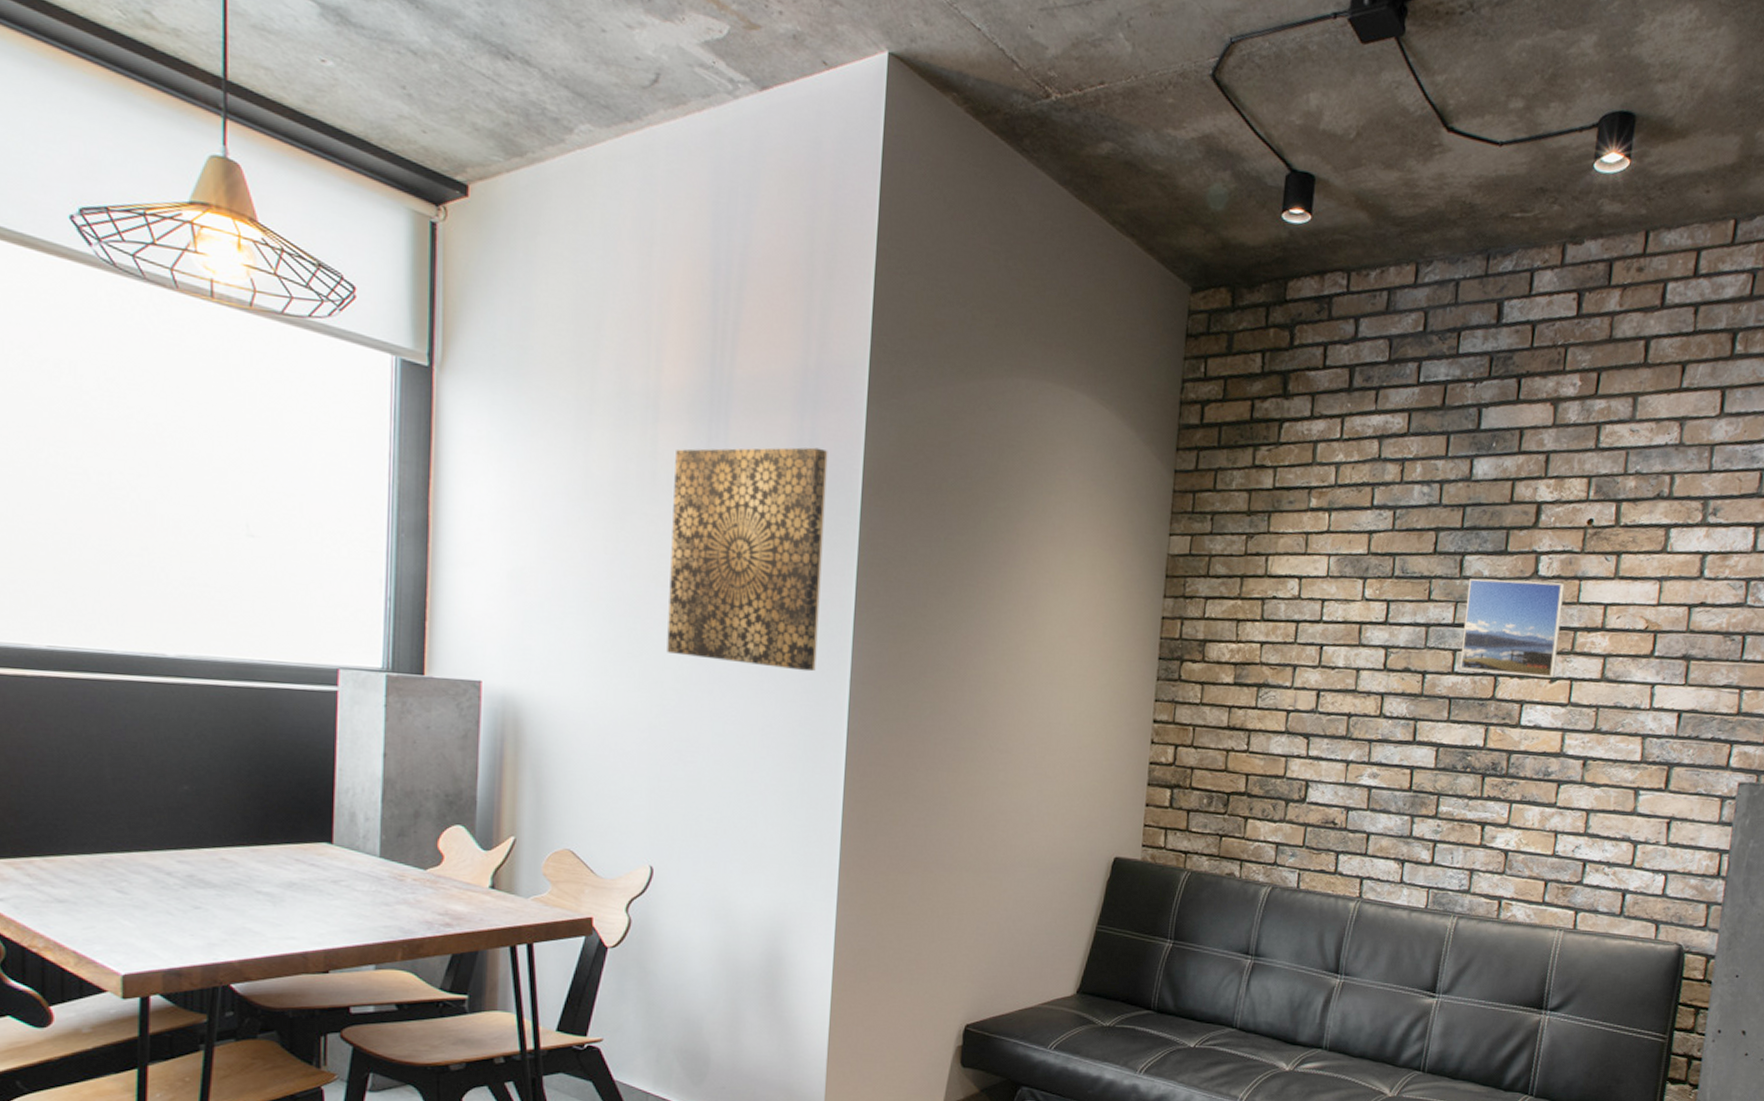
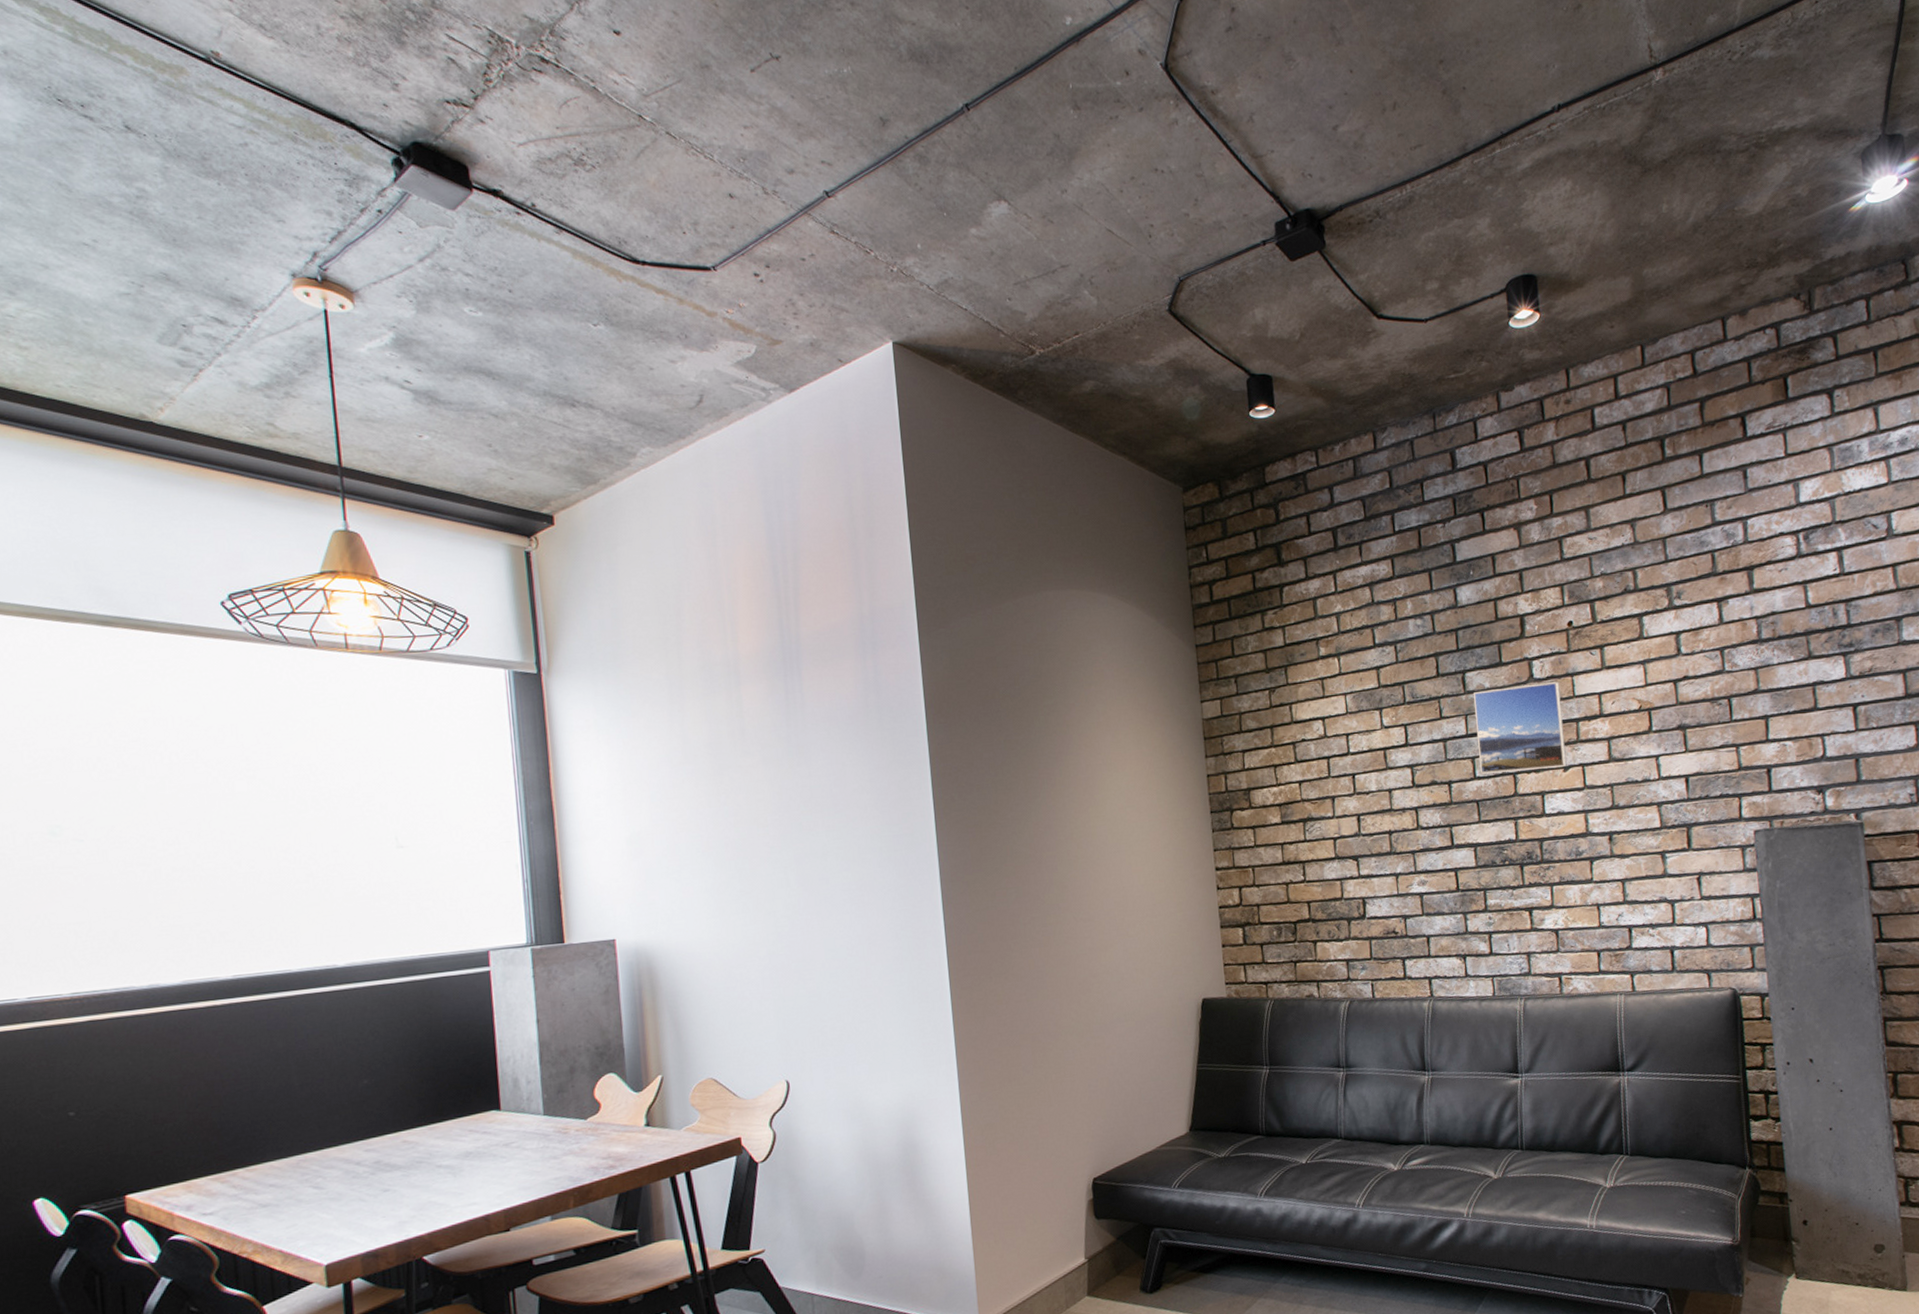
wall art: present [667,447,828,672] -> none [759,682,908,885]

